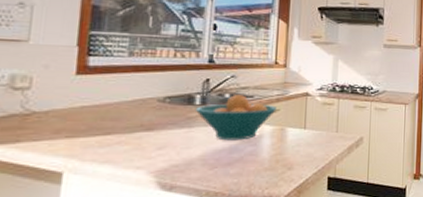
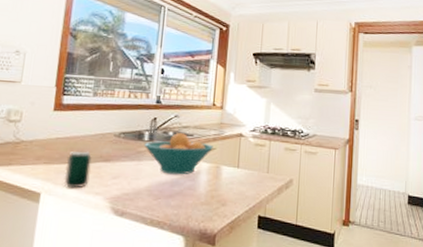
beverage can: none [93,120,130,164] -> present [63,151,92,188]

